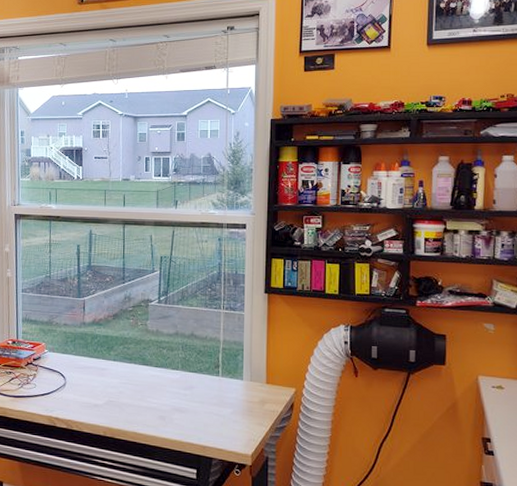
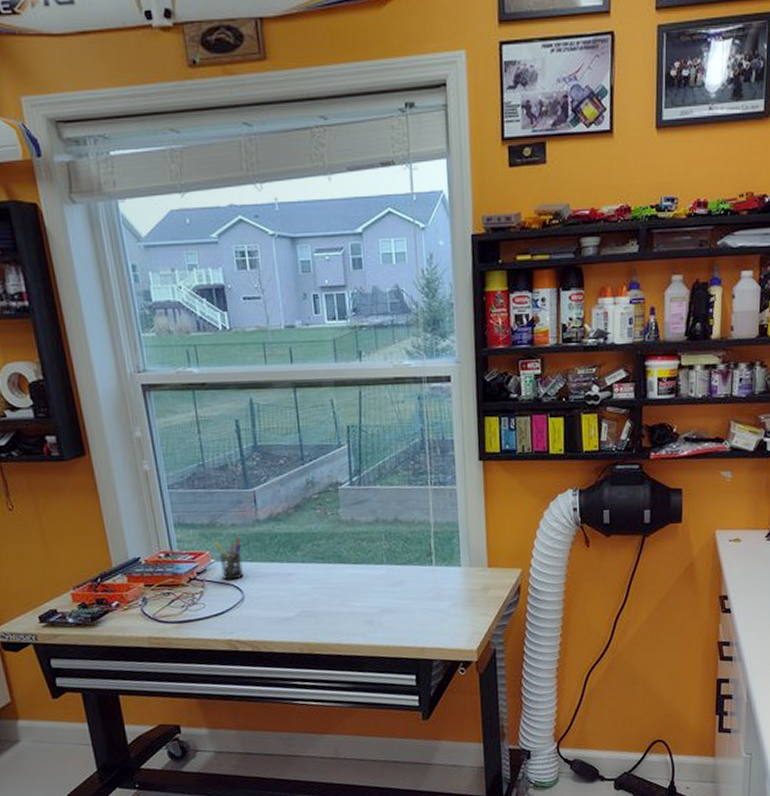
pen holder: none [49,335,70,368] -> present [214,537,243,581]

